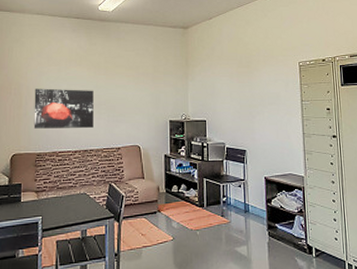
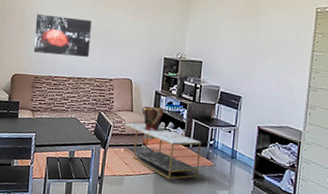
coffee table: none [136,188,216,244] -> present [123,123,202,180]
decorative urn: none [153,170,175,196] -> present [142,106,164,131]

